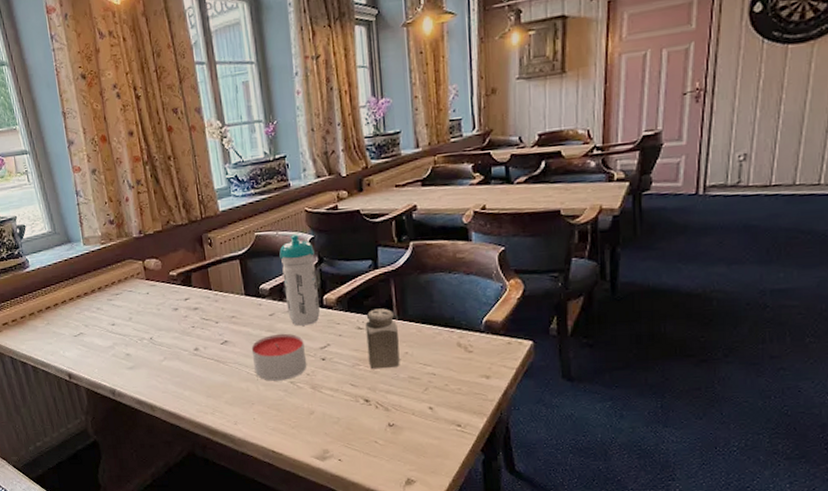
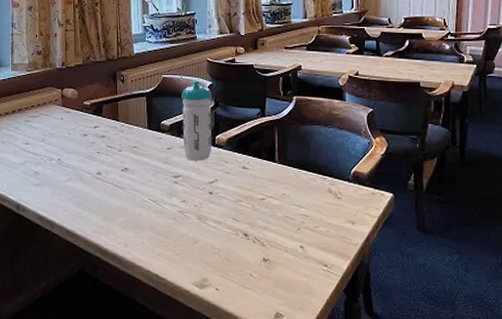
candle: present [251,333,307,381] -> none [148,166,196,209]
salt shaker: present [365,308,400,369] -> none [250,152,278,207]

